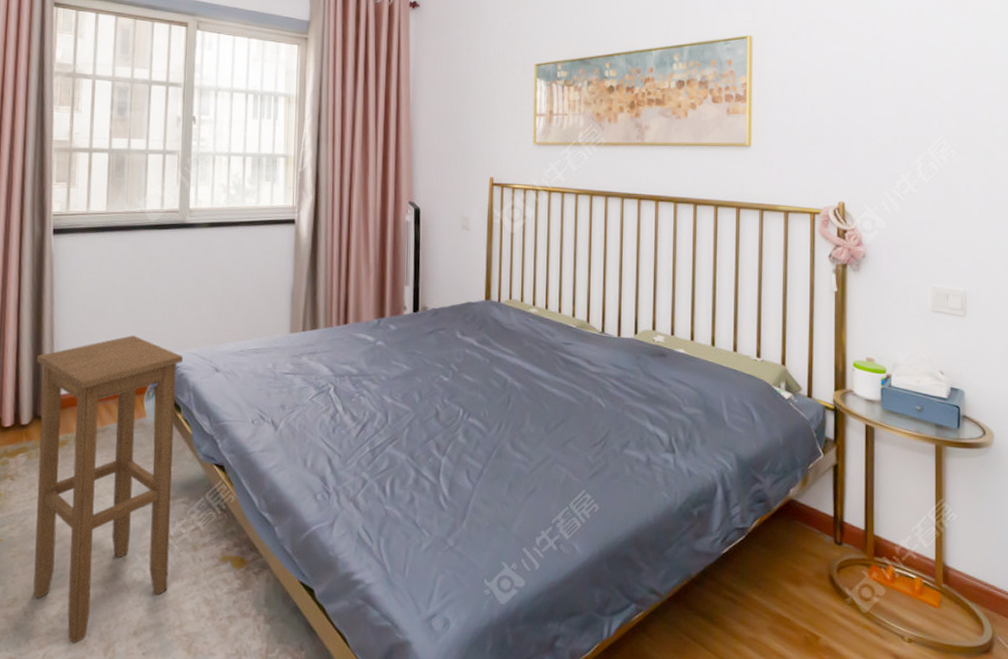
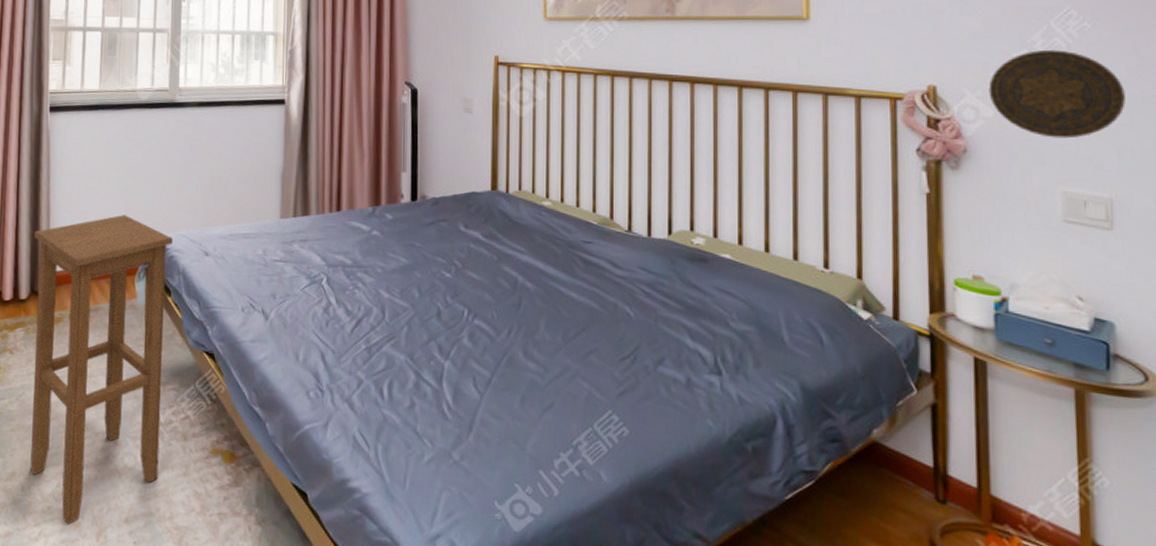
decorative plate: none [882,172,978,244] -> present [988,49,1125,139]

